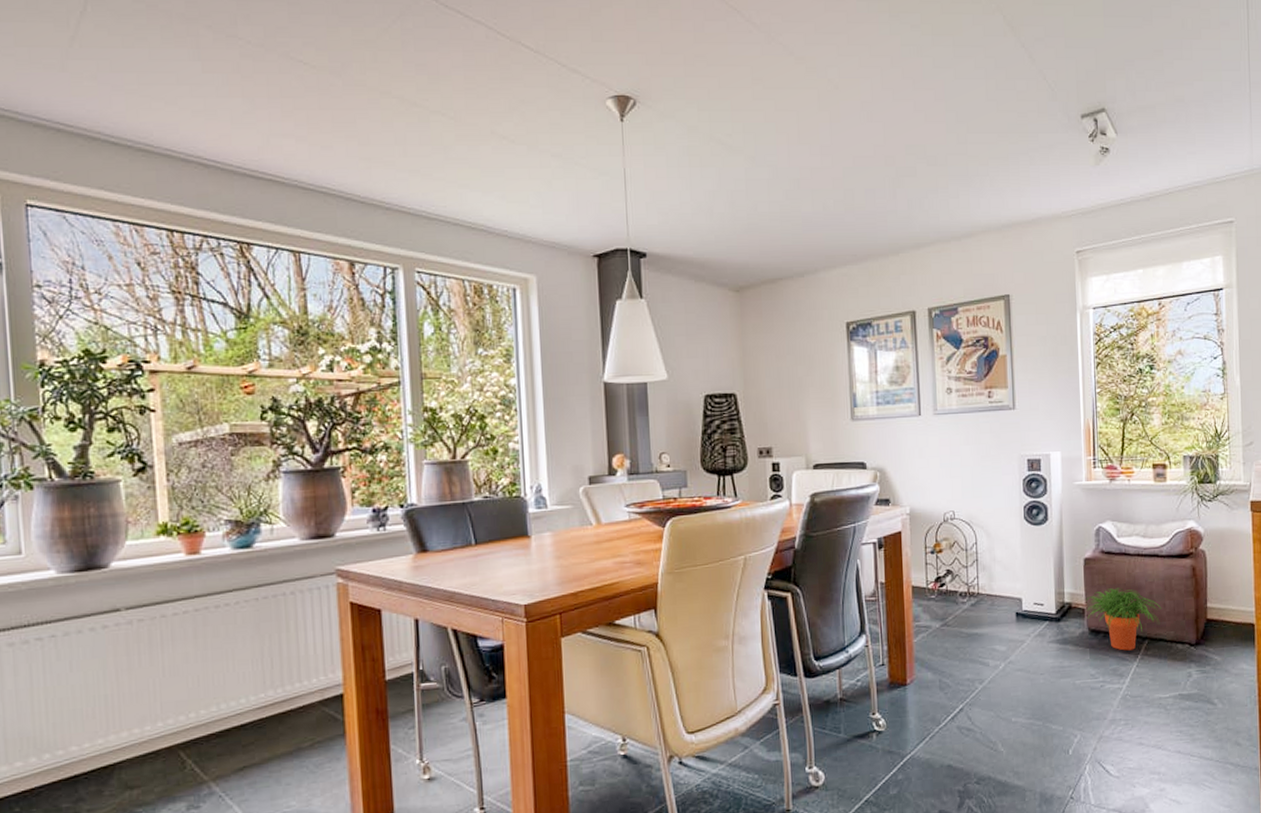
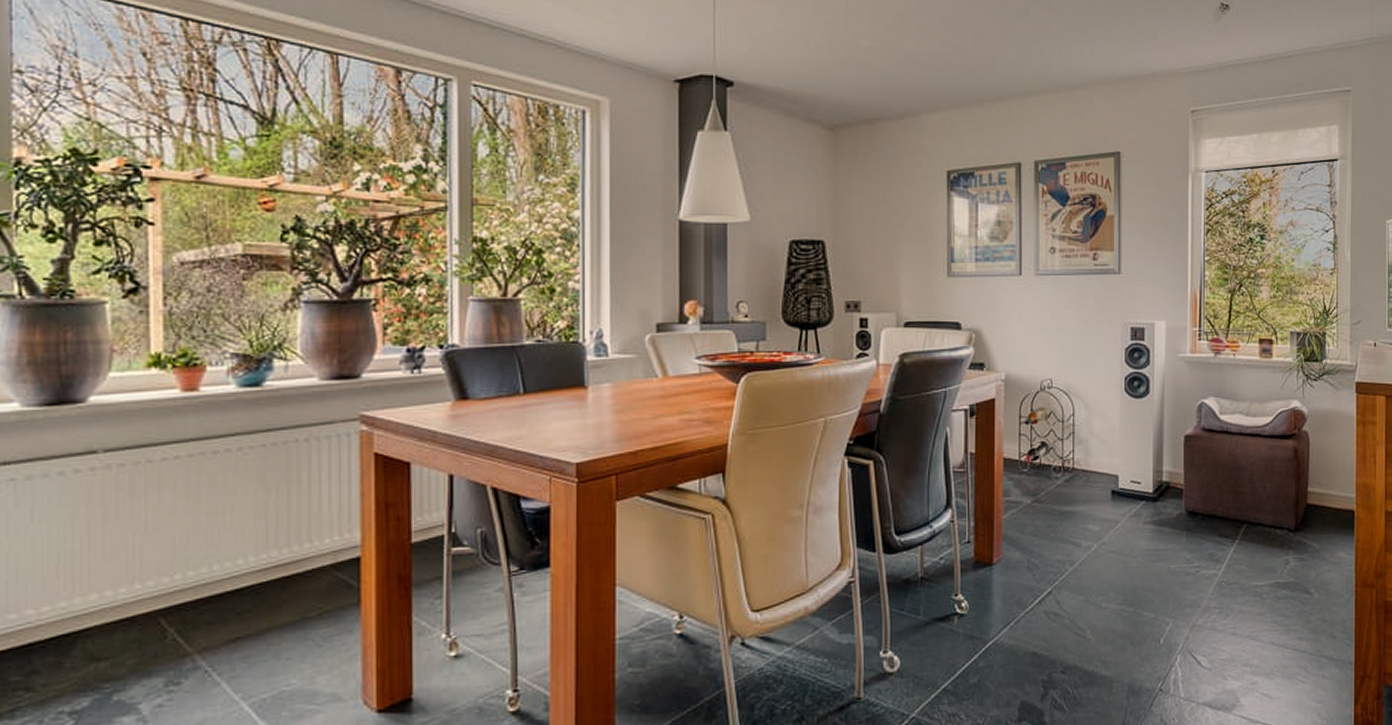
potted plant: present [1086,588,1162,651] -> none [1185,468,1262,535]

